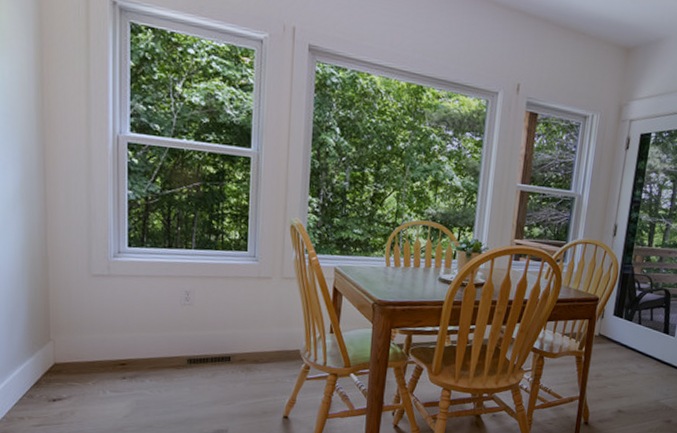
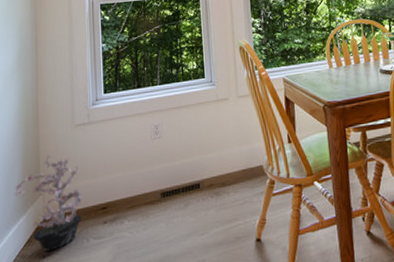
potted plant: none [18,300,99,396] -> present [13,154,83,252]

